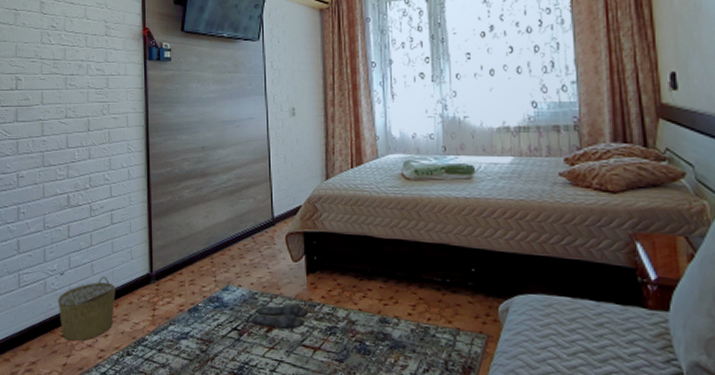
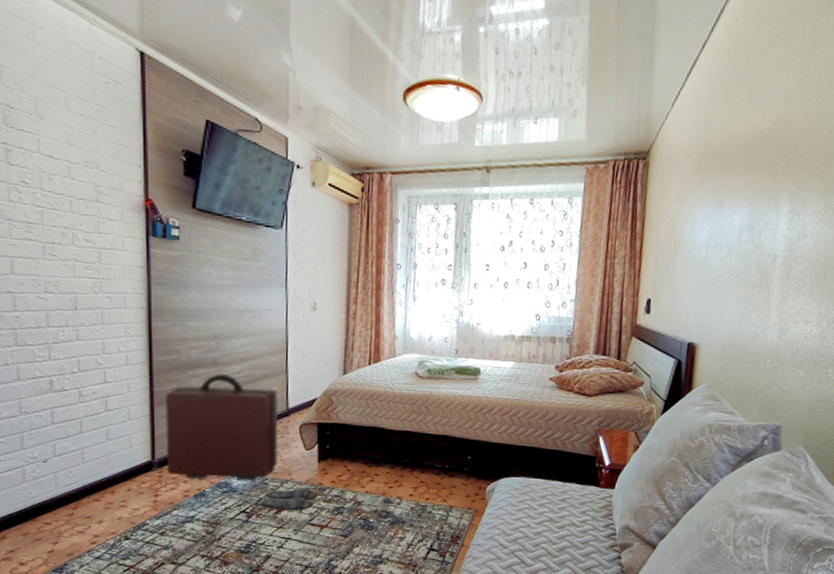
basket: present [58,276,116,342] -> none [40,463,112,529]
briefcase: none [160,184,267,295] -> present [164,374,279,481]

